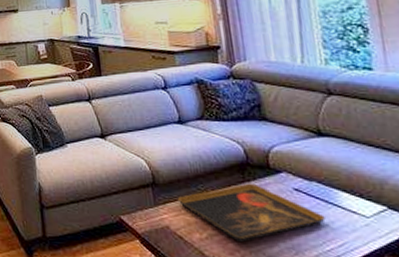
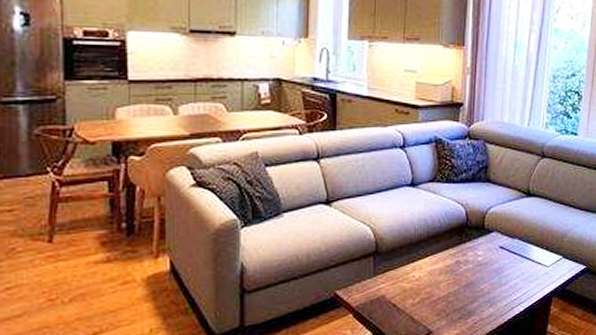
decorative tray: present [177,183,325,243] -> none [397,244,518,303]

